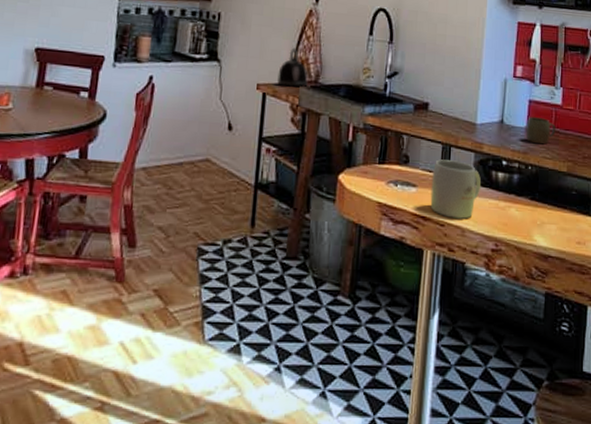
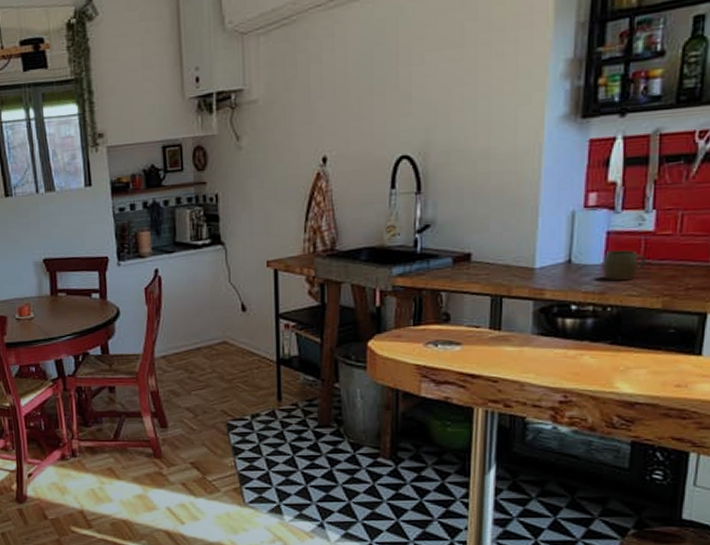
kettle: present [277,47,308,88] -> none [288,217,323,260]
mug: present [430,159,481,219] -> none [479,312,543,373]

